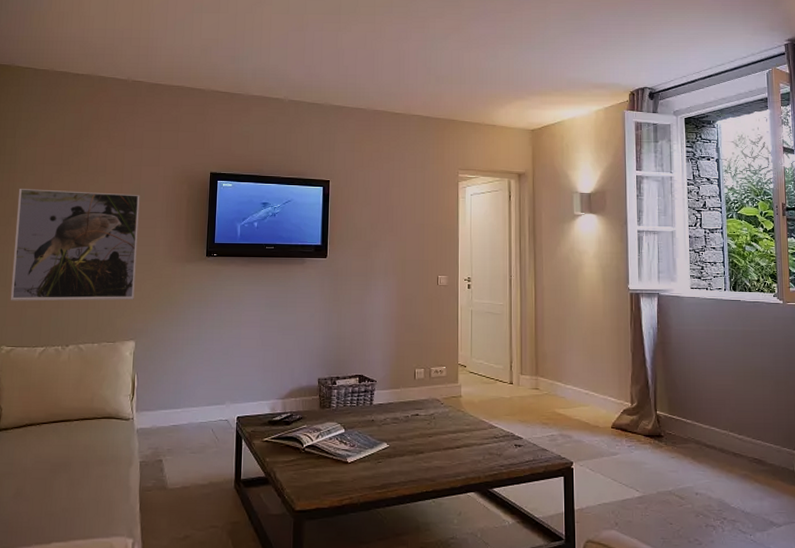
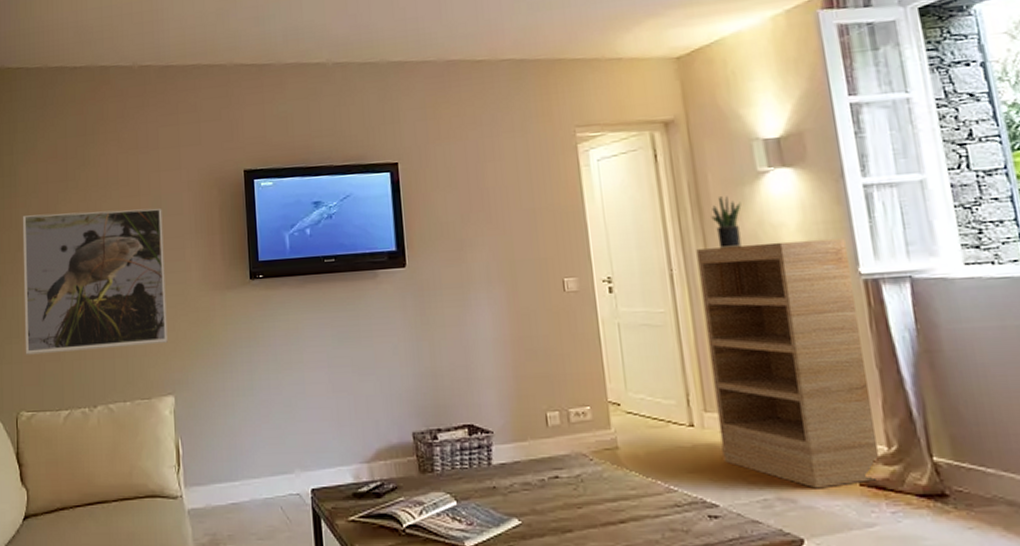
bookcase: none [529,263,626,429] -> present [696,237,881,489]
potted plant: none [541,229,561,265] -> present [711,196,742,249]

